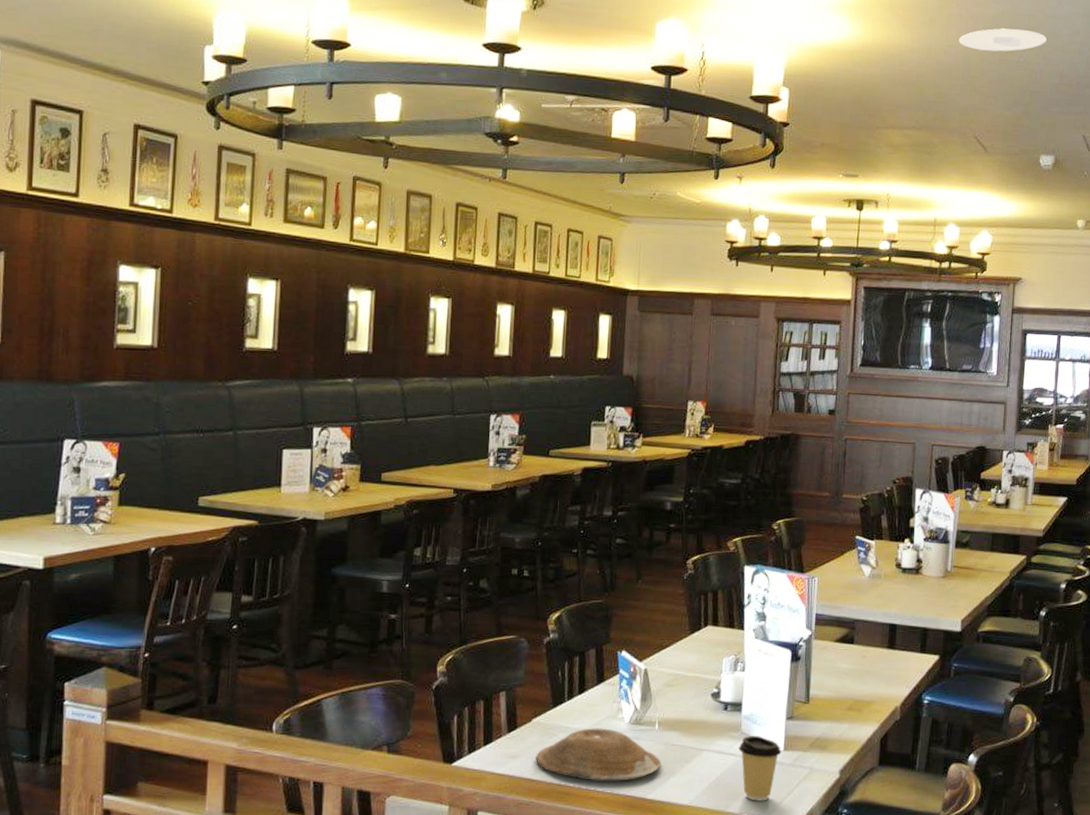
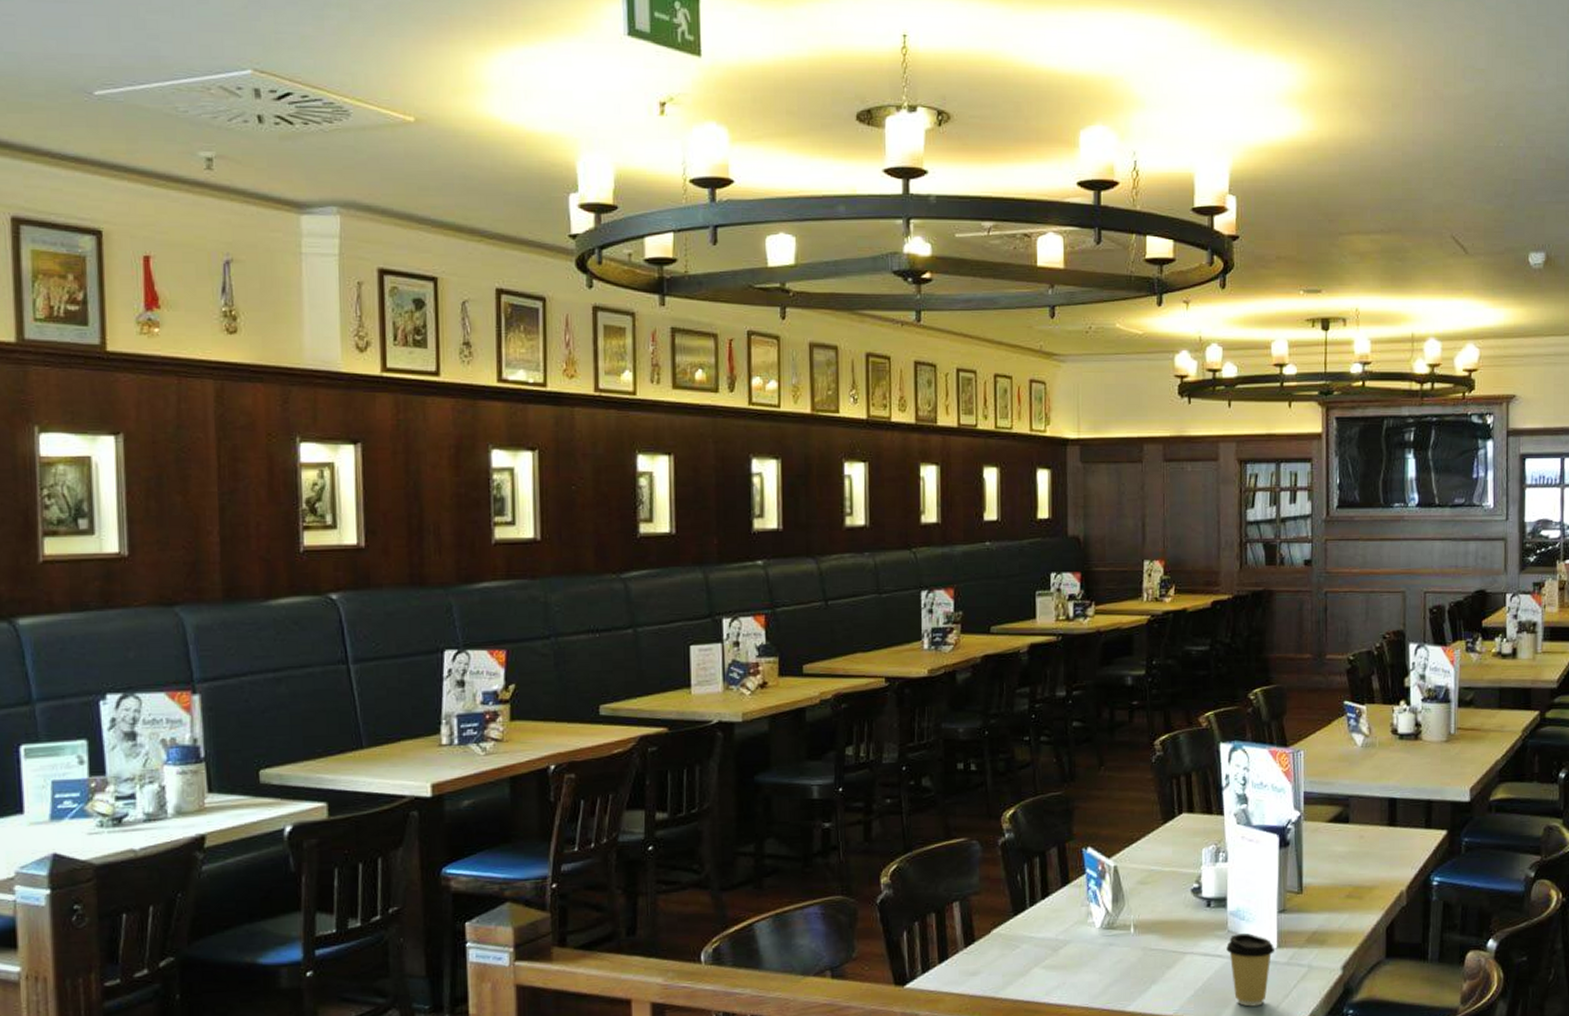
plate: present [535,728,661,781] -> none [998,935,1140,996]
recessed light: present [959,27,1046,52] -> none [1428,108,1528,137]

